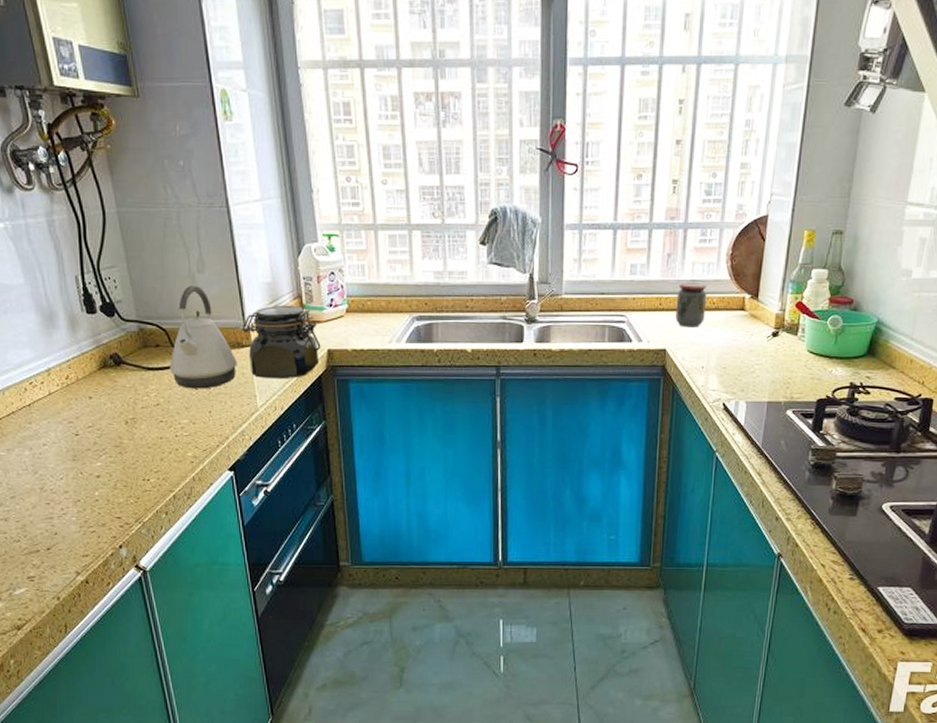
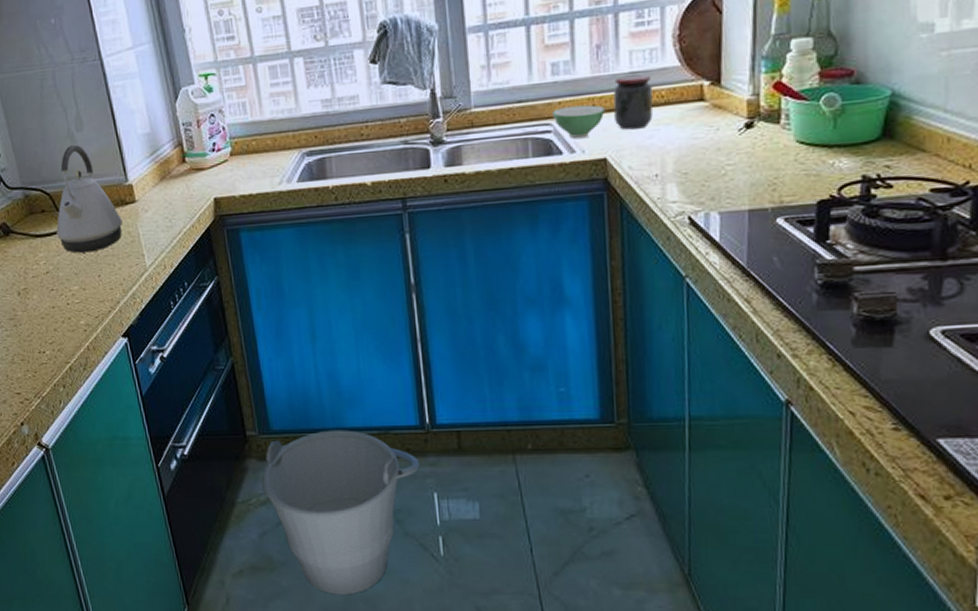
jar: present [242,305,321,380] -> none [124,154,207,236]
bucket: none [350,563,491,706] -> present [261,430,421,596]
bowl: none [627,303,669,331] -> present [552,104,605,139]

